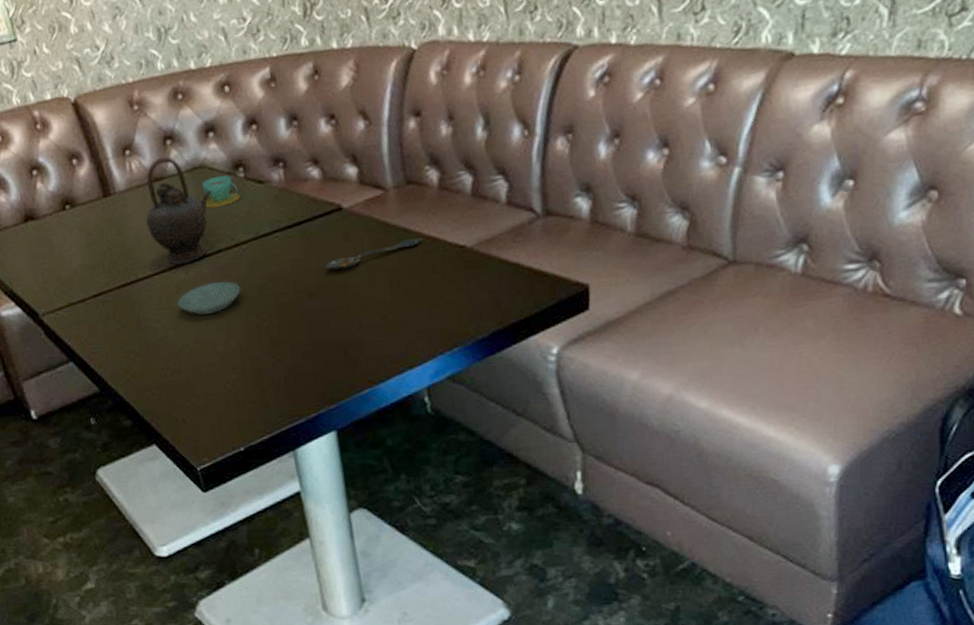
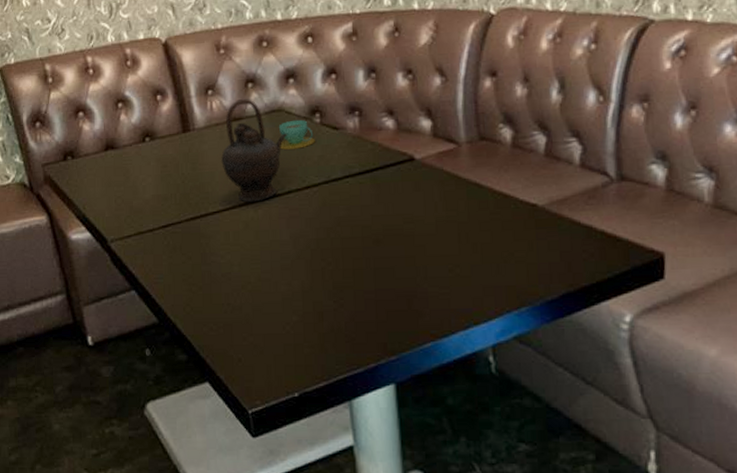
saucer: present [177,281,241,315] -> none [244,222,309,254]
spoon: present [324,238,423,271] -> none [393,193,494,220]

